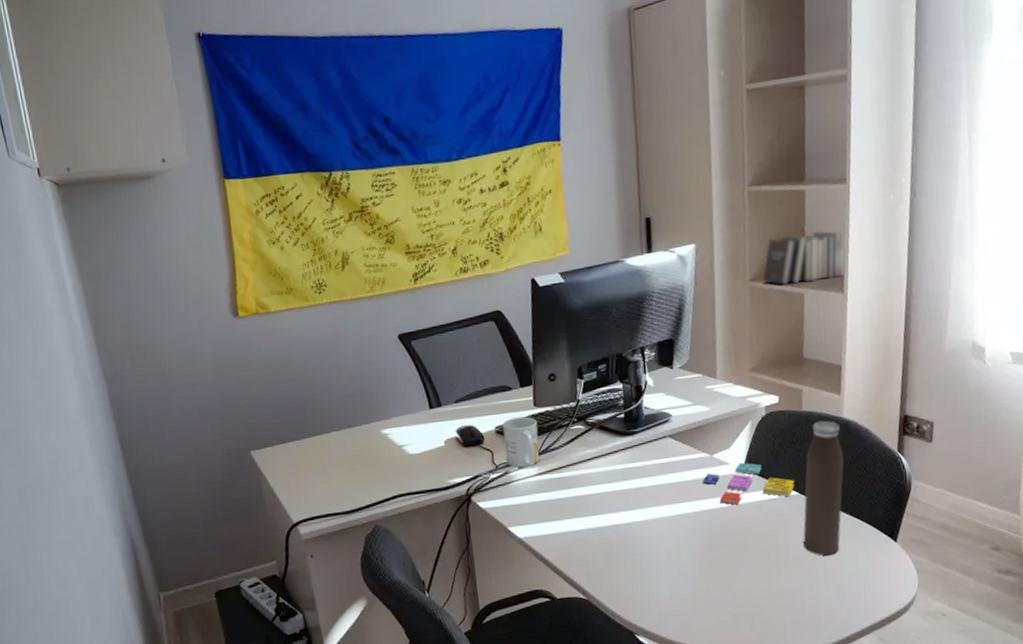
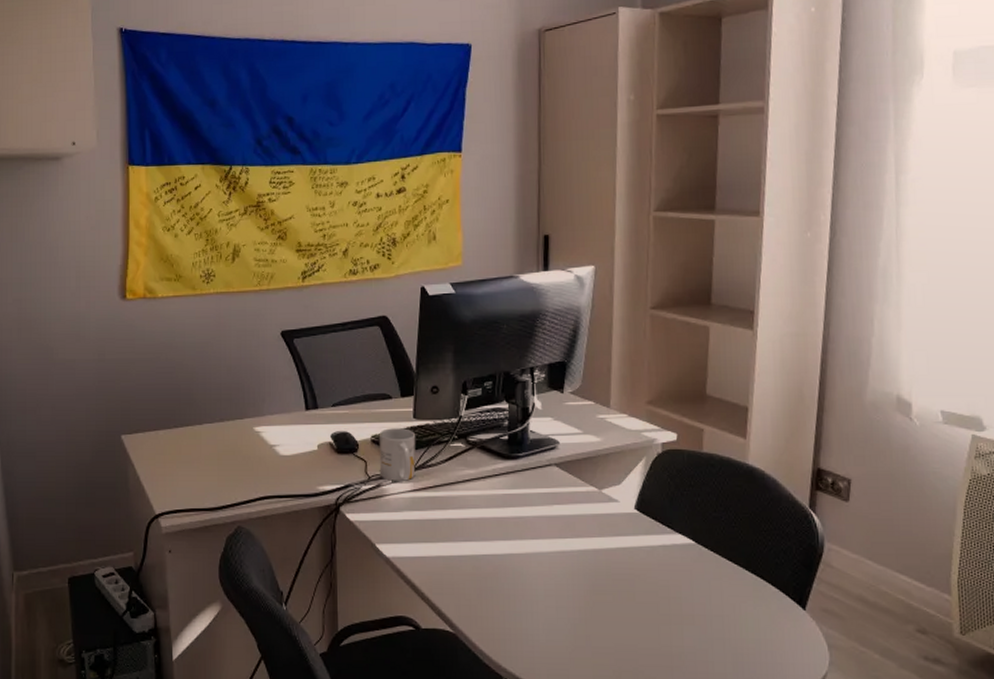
books: present [703,462,795,505] -> none [589,501,691,548]
books: present [762,230,846,285] -> none [665,263,757,316]
water bottle: present [803,420,844,556] -> none [698,465,747,616]

